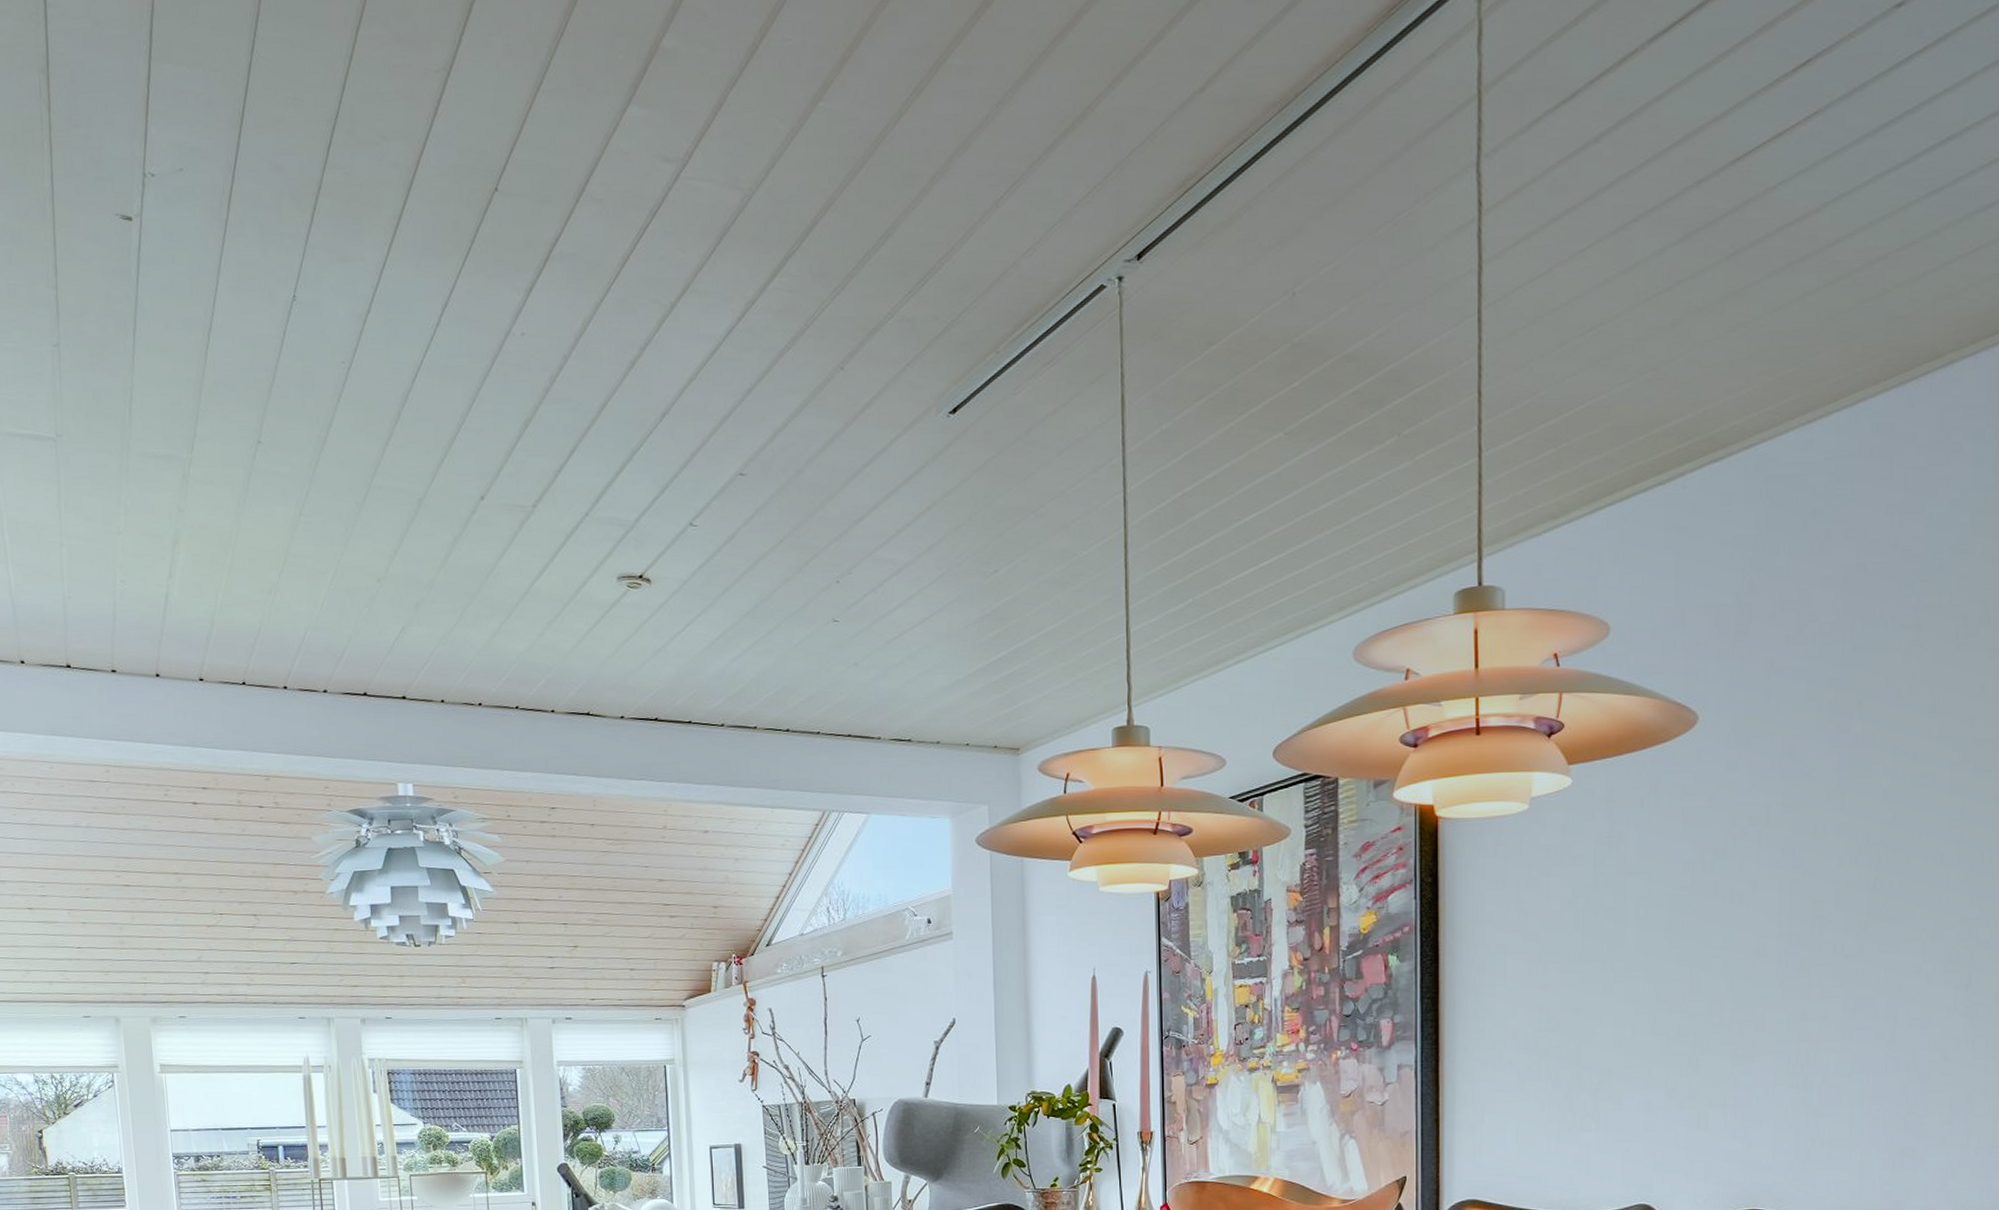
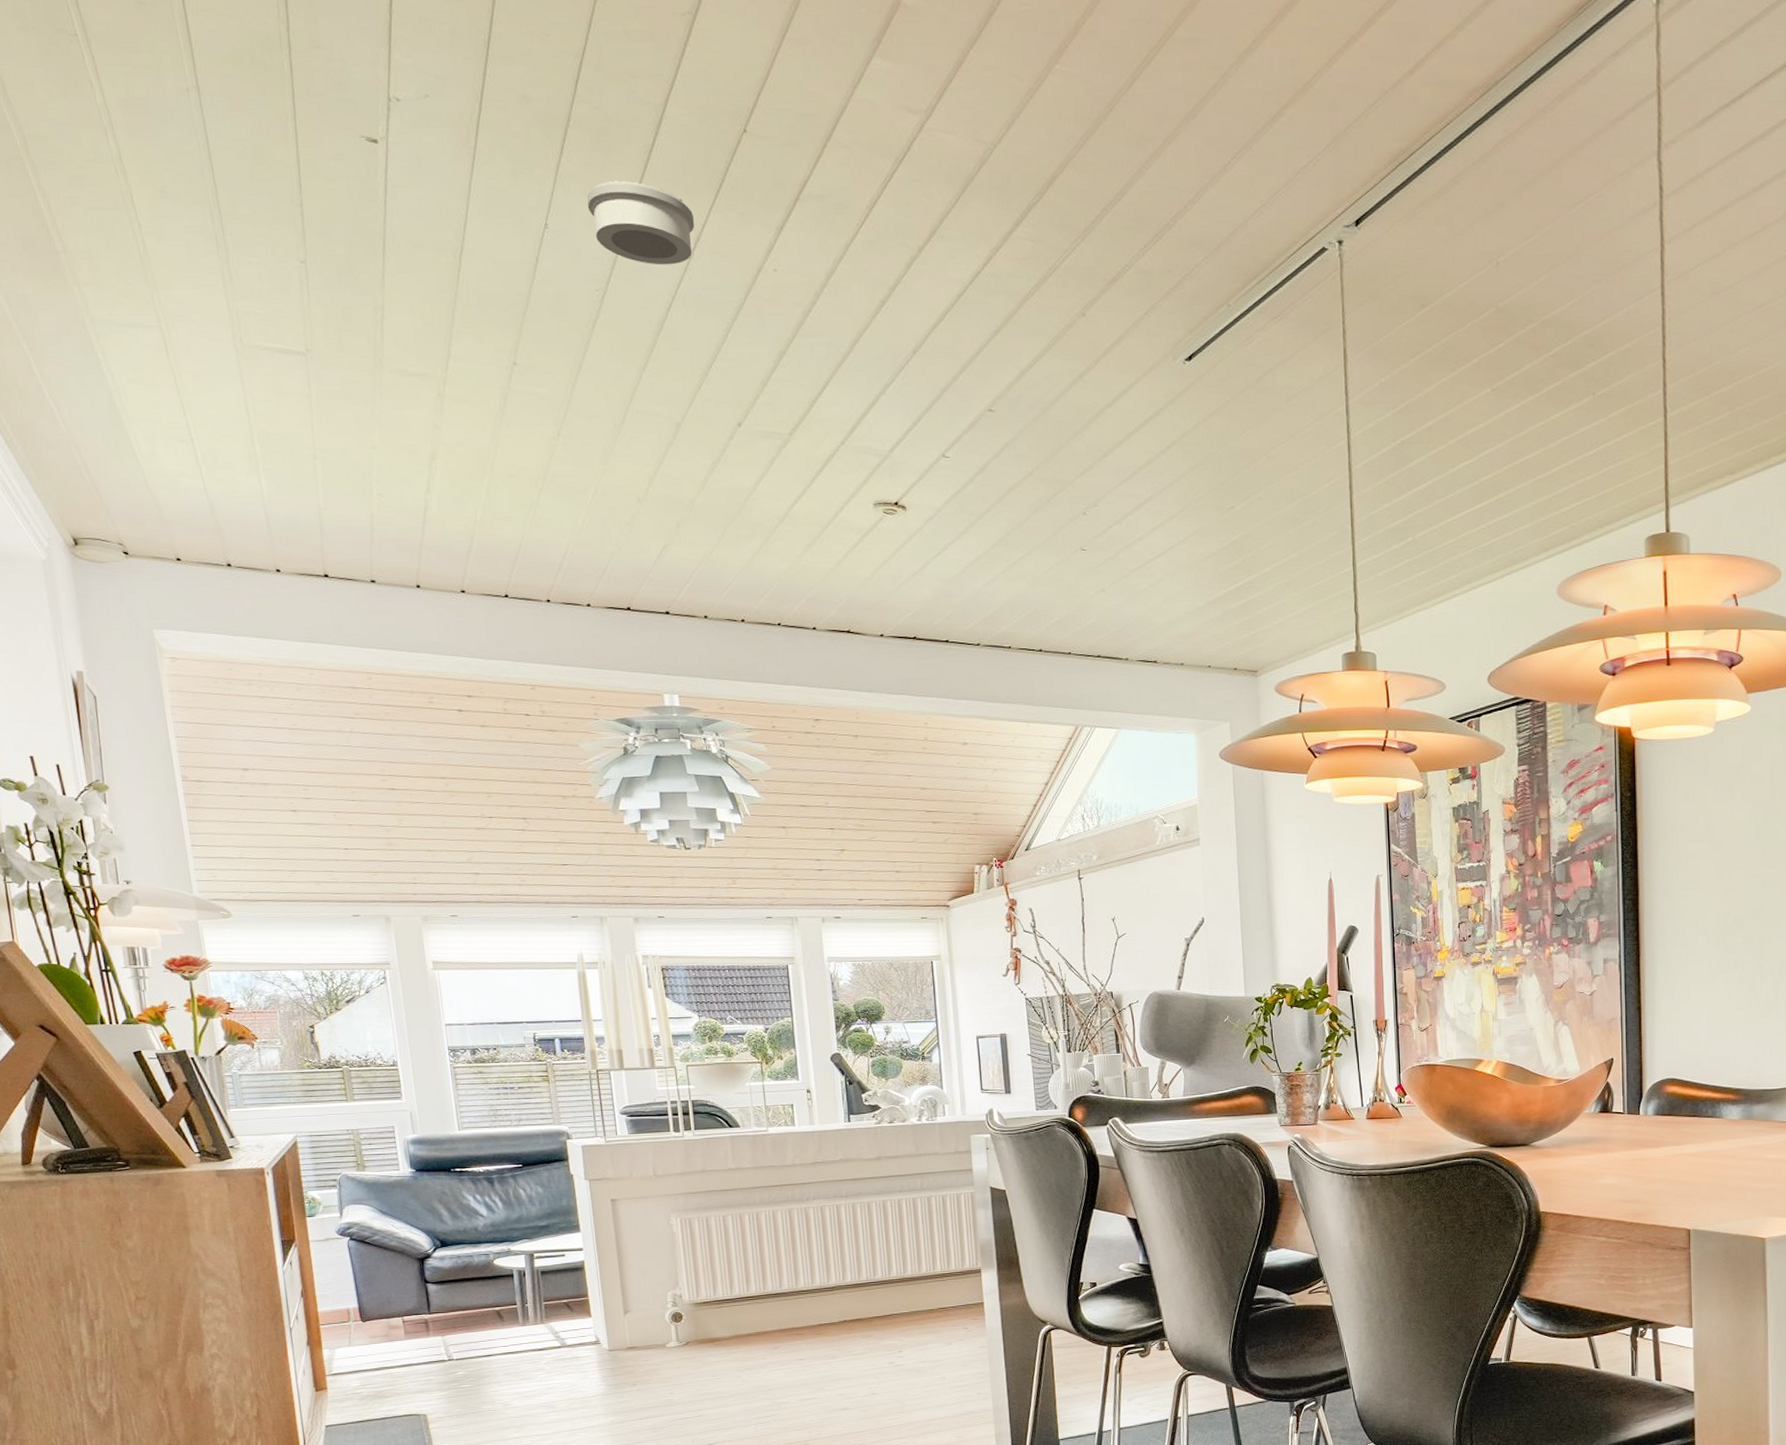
smoke detector: none [336,247,443,334] -> present [587,180,695,265]

